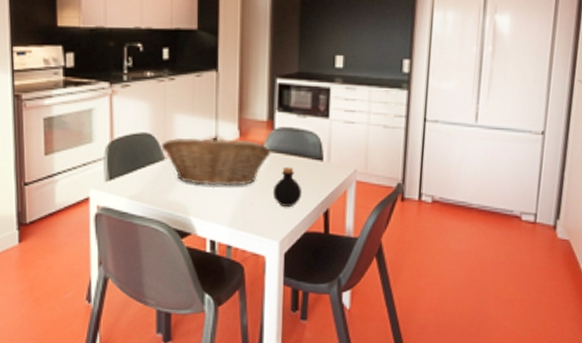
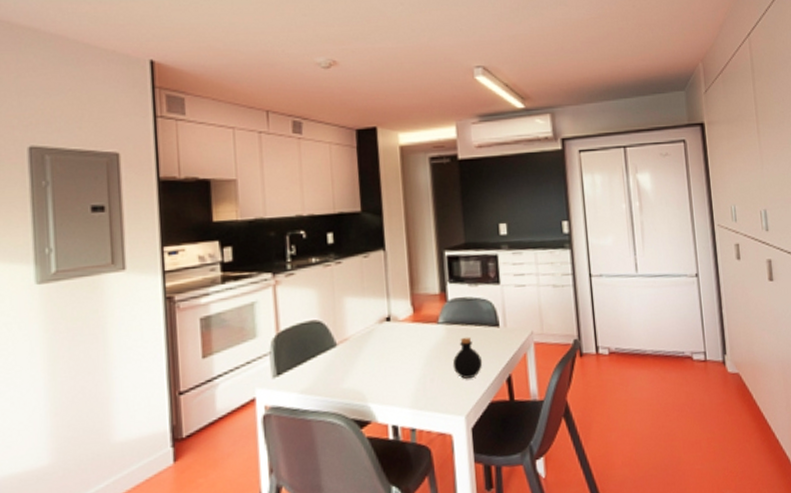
fruit basket: present [161,138,271,186] -> none [331,315,447,368]

